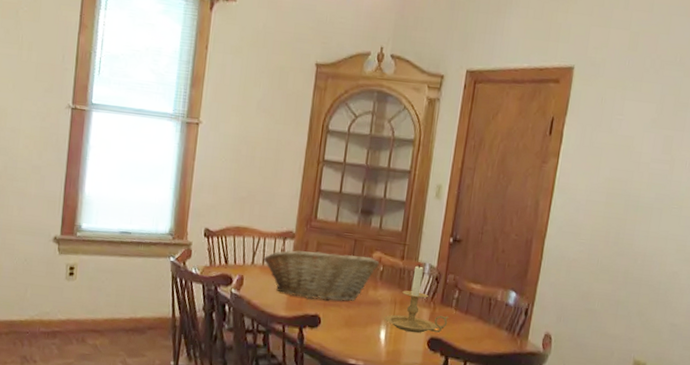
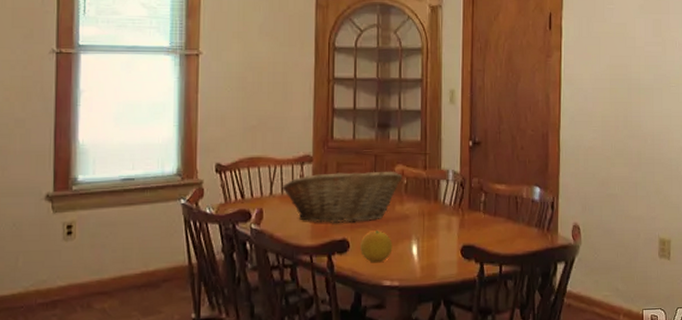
fruit: none [330,311,362,342] -> present [359,230,393,263]
candle holder: present [384,264,450,333] -> none [415,172,479,244]

